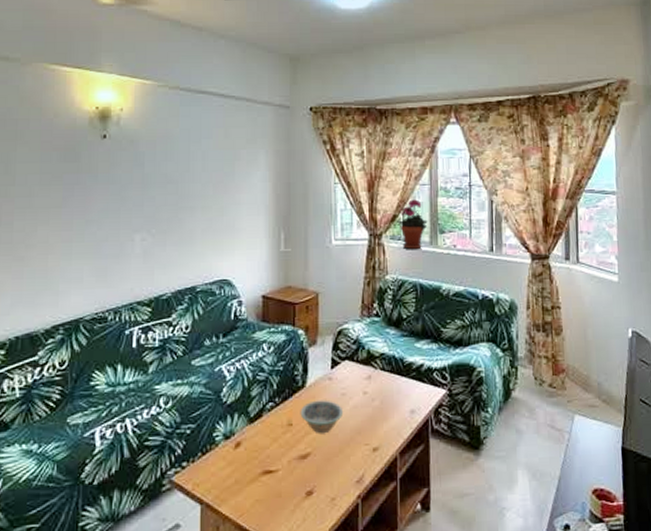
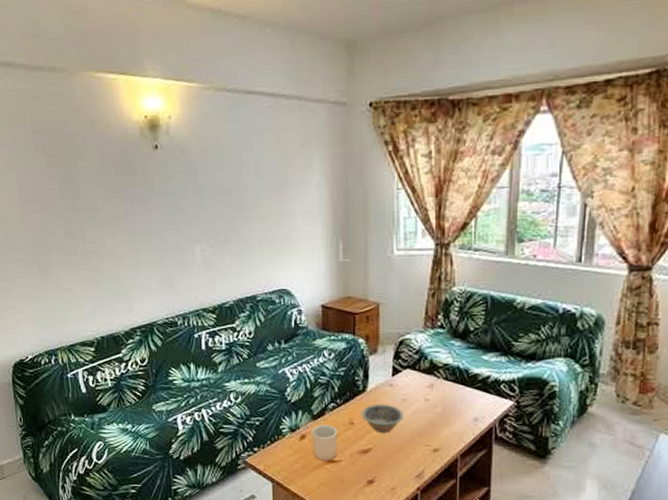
mug: none [248,427,276,472] -> present [312,424,338,460]
potted plant: present [397,199,428,249] -> none [468,204,504,259]

